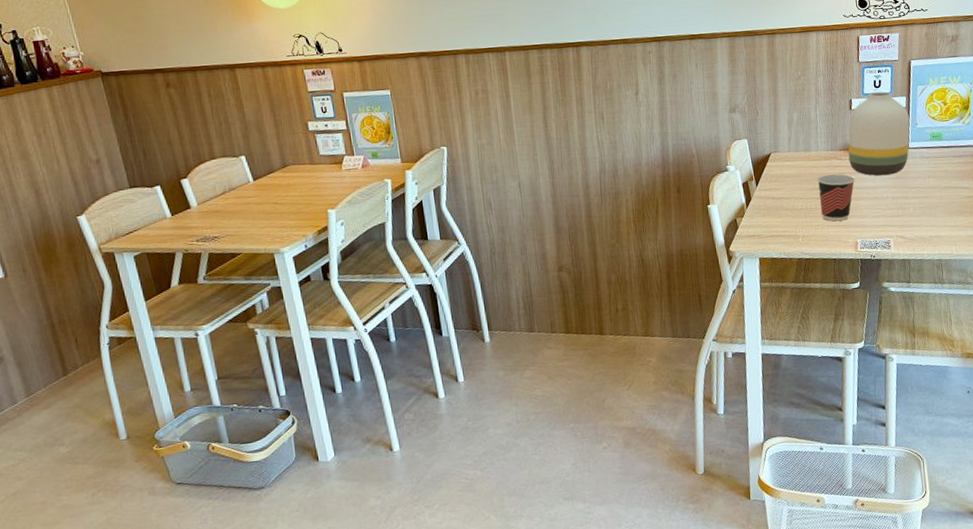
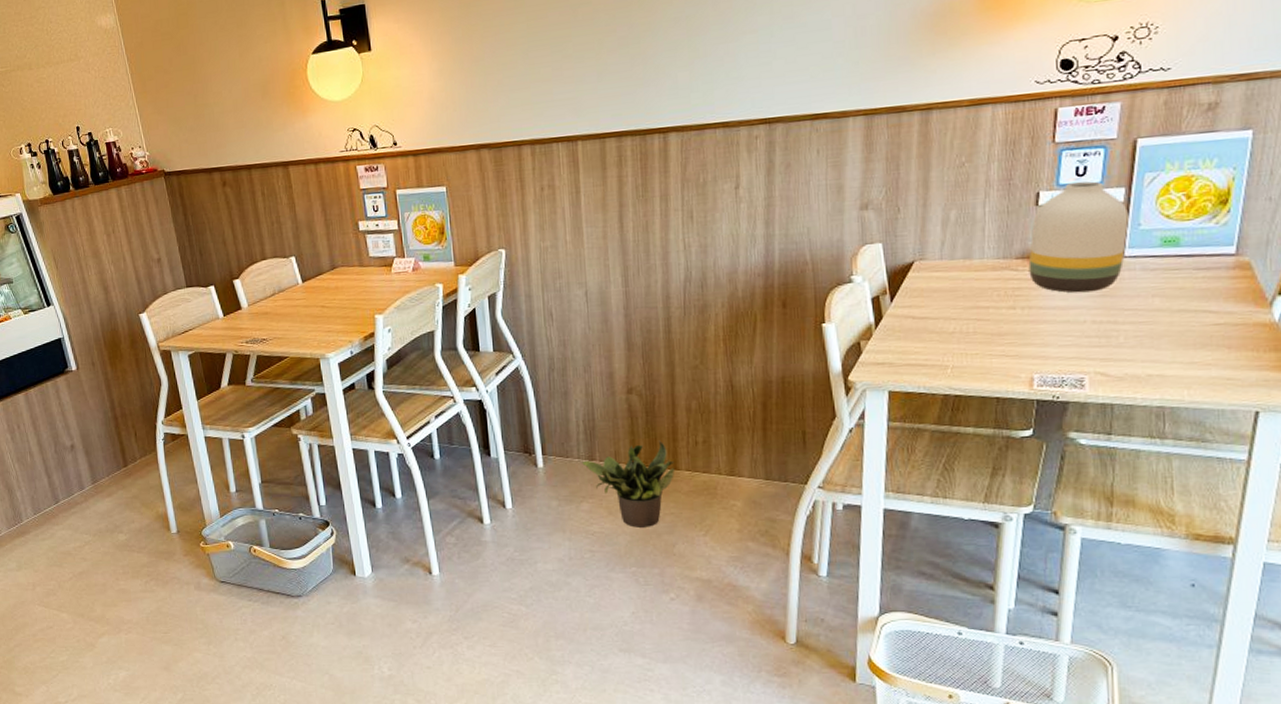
potted plant: none [522,310,601,389] -> present [581,440,675,528]
cup: present [817,174,856,222] -> none [979,289,1037,350]

